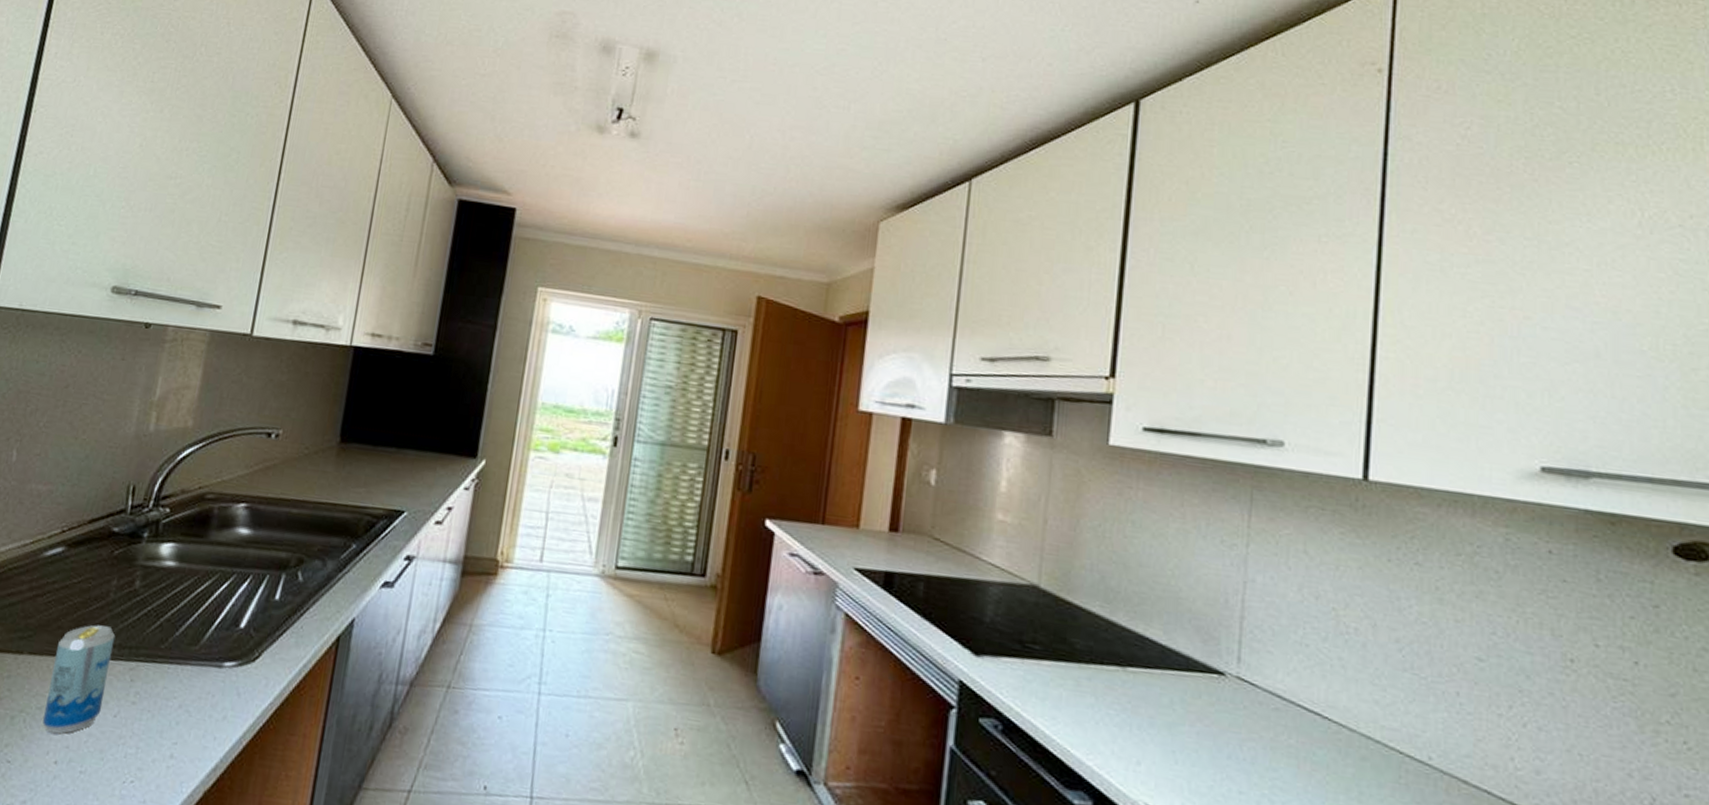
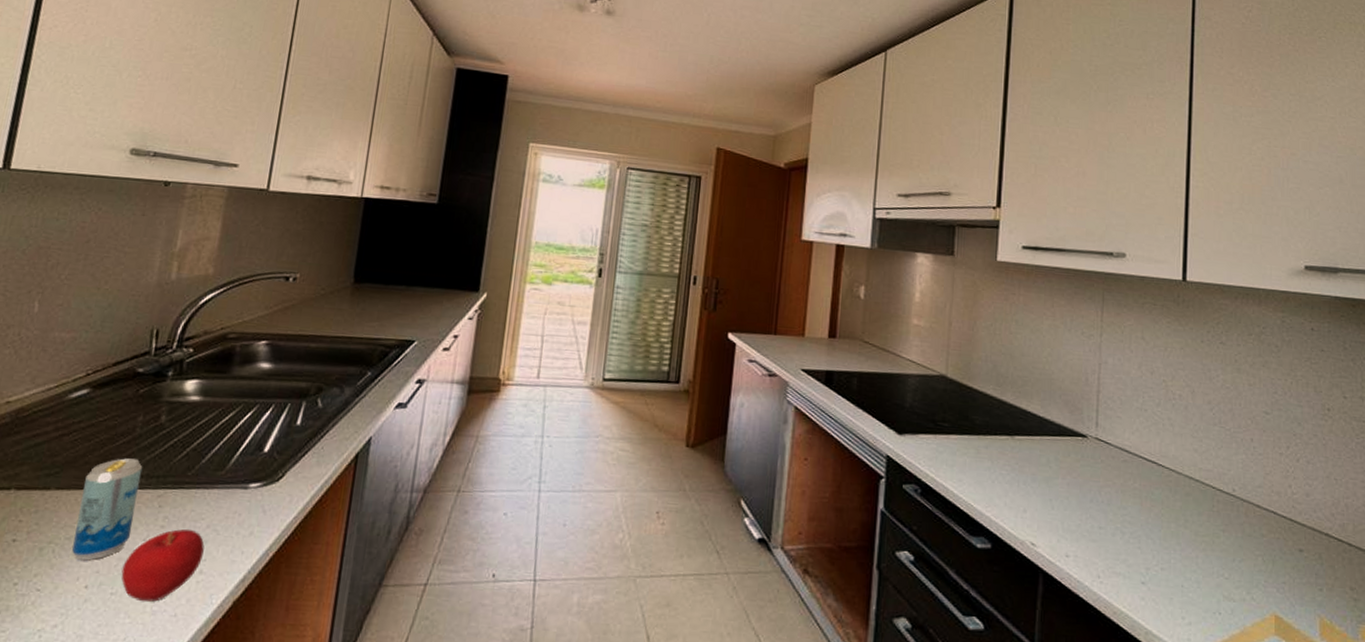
apple: none [90,707,176,785] -> present [121,528,205,602]

